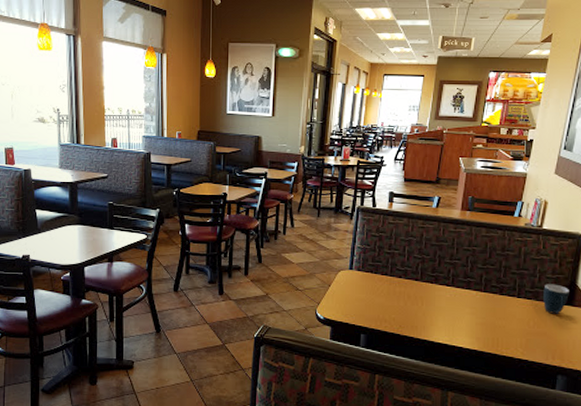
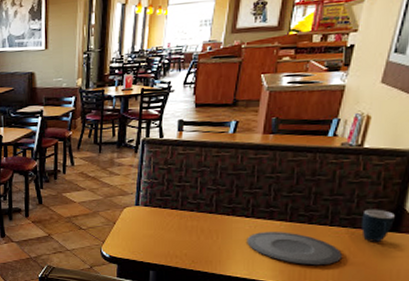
plate: none [448,301,528,334] -> present [247,232,342,266]

